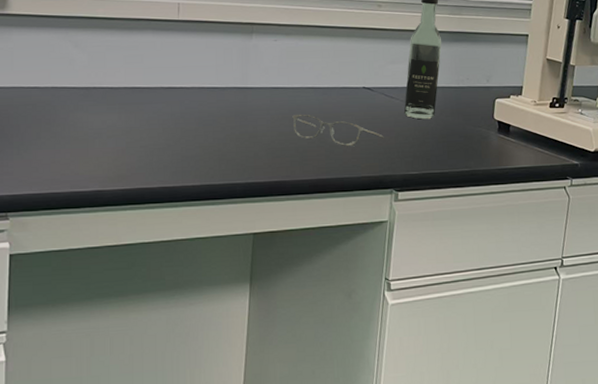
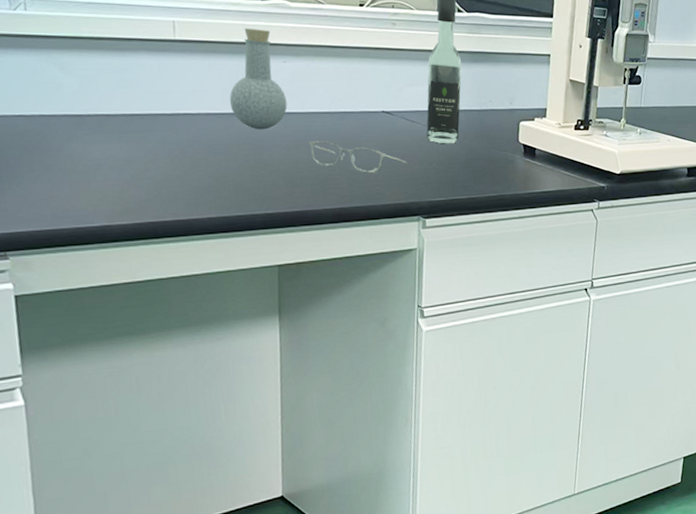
flask: none [222,10,275,103] -> present [229,28,287,130]

